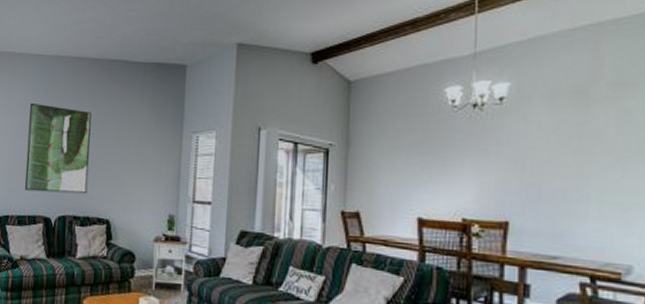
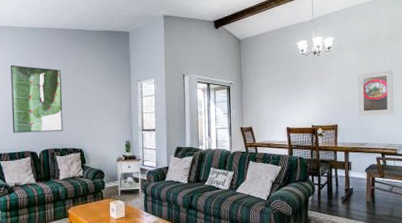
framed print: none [548,139,622,214] -> present [357,70,394,116]

